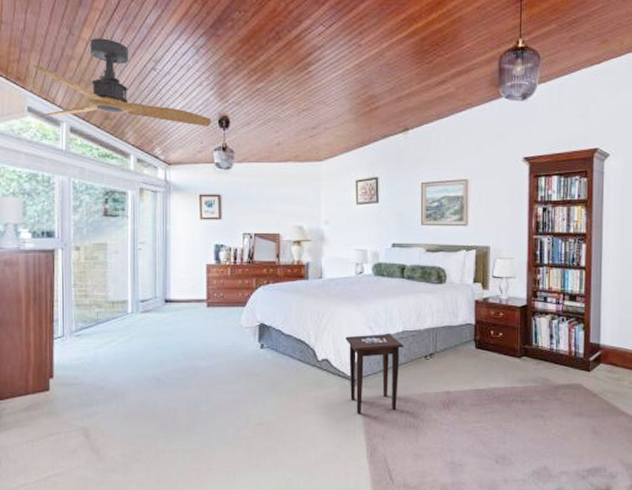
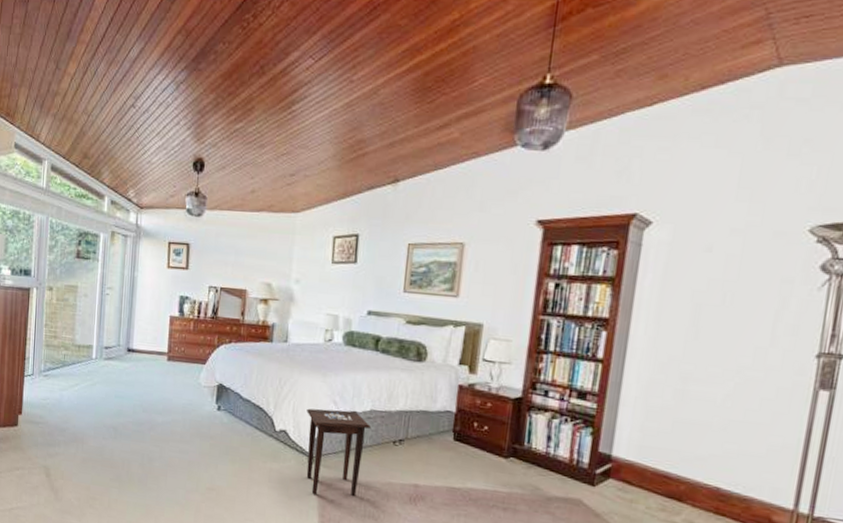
ceiling fan: present [32,38,212,126] -> none [21,73,187,169]

